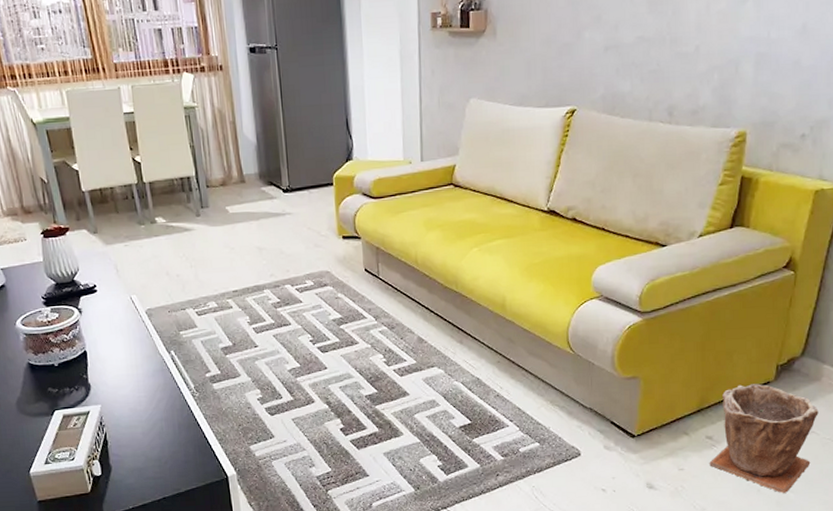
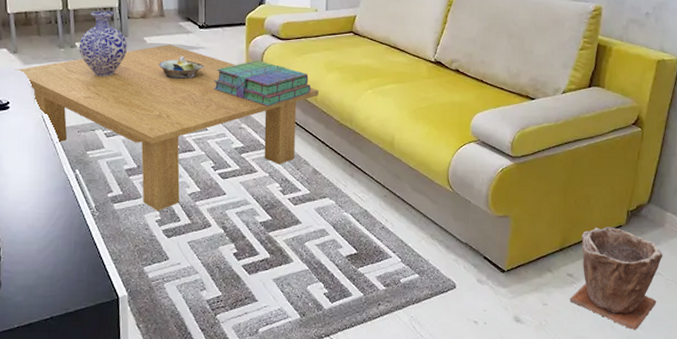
coffee table: none [97,212,419,390] -> present [15,44,319,212]
vase: none [159,180,210,253] -> present [79,10,128,77]
decorative bowl: none [244,223,293,250] -> present [159,55,205,79]
stack of books: none [303,223,410,273] -> present [213,61,311,106]

